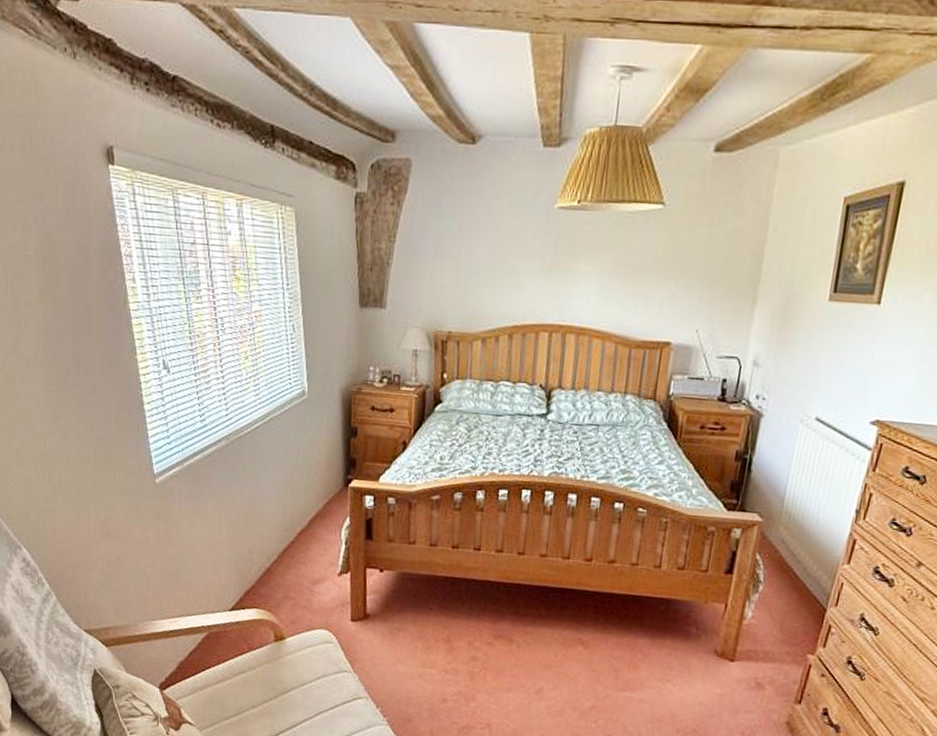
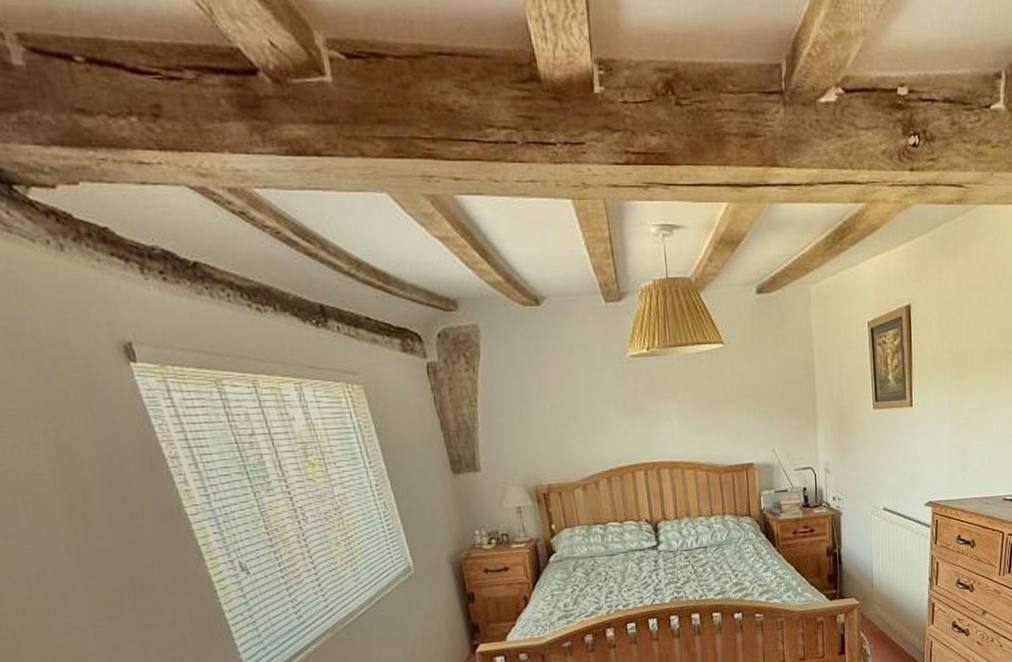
books: none [676,382,717,413] -> present [767,494,803,521]

